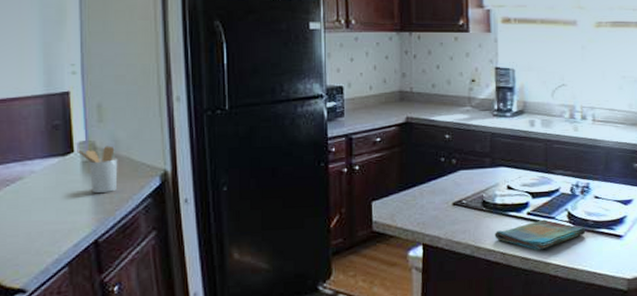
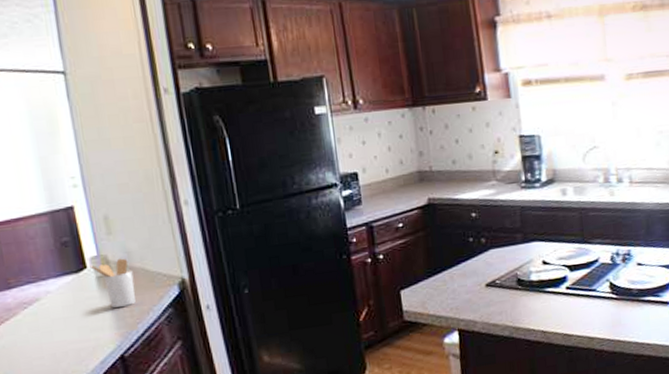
dish towel: present [494,219,586,251] -> none [533,292,630,327]

